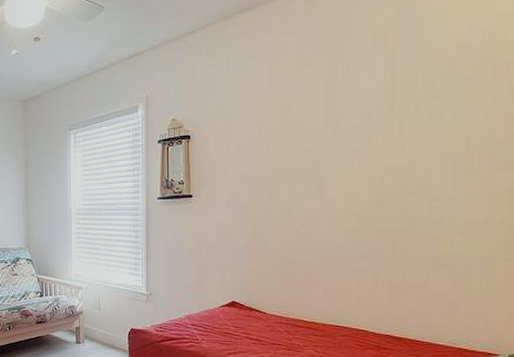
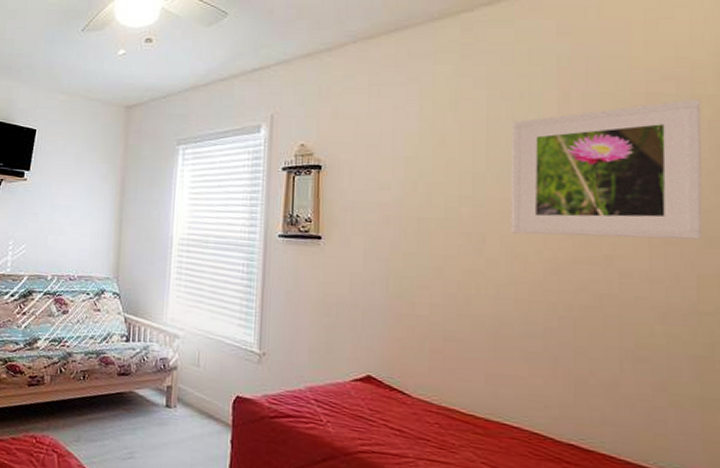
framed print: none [344,45,502,176] -> present [510,98,703,240]

